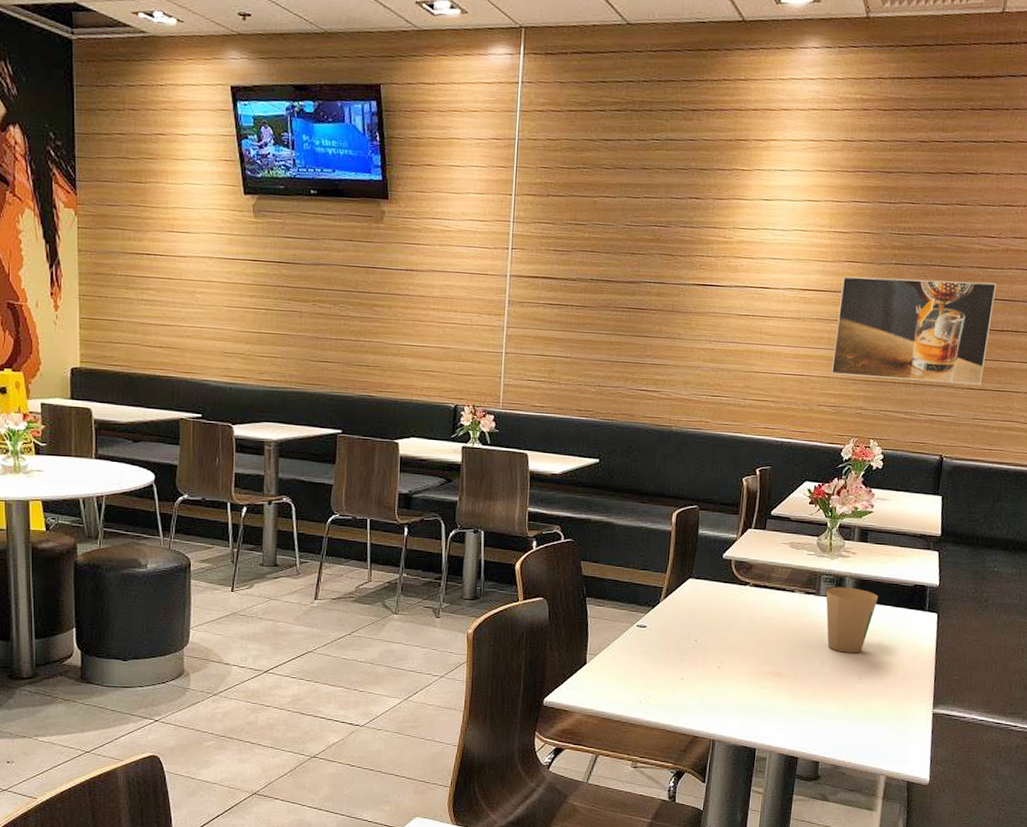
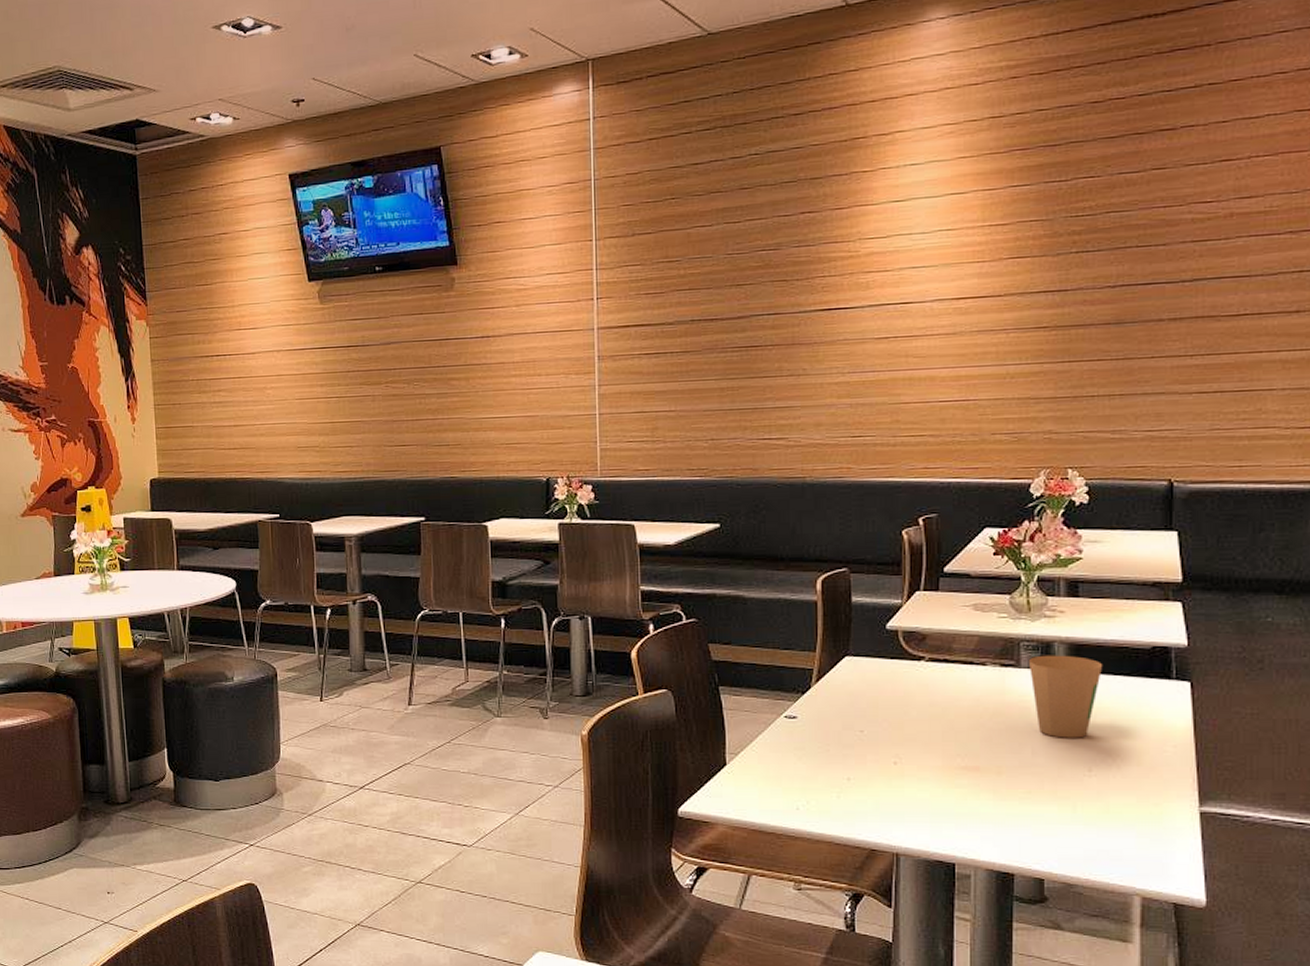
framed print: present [832,276,996,385] -> none [1005,258,1221,395]

